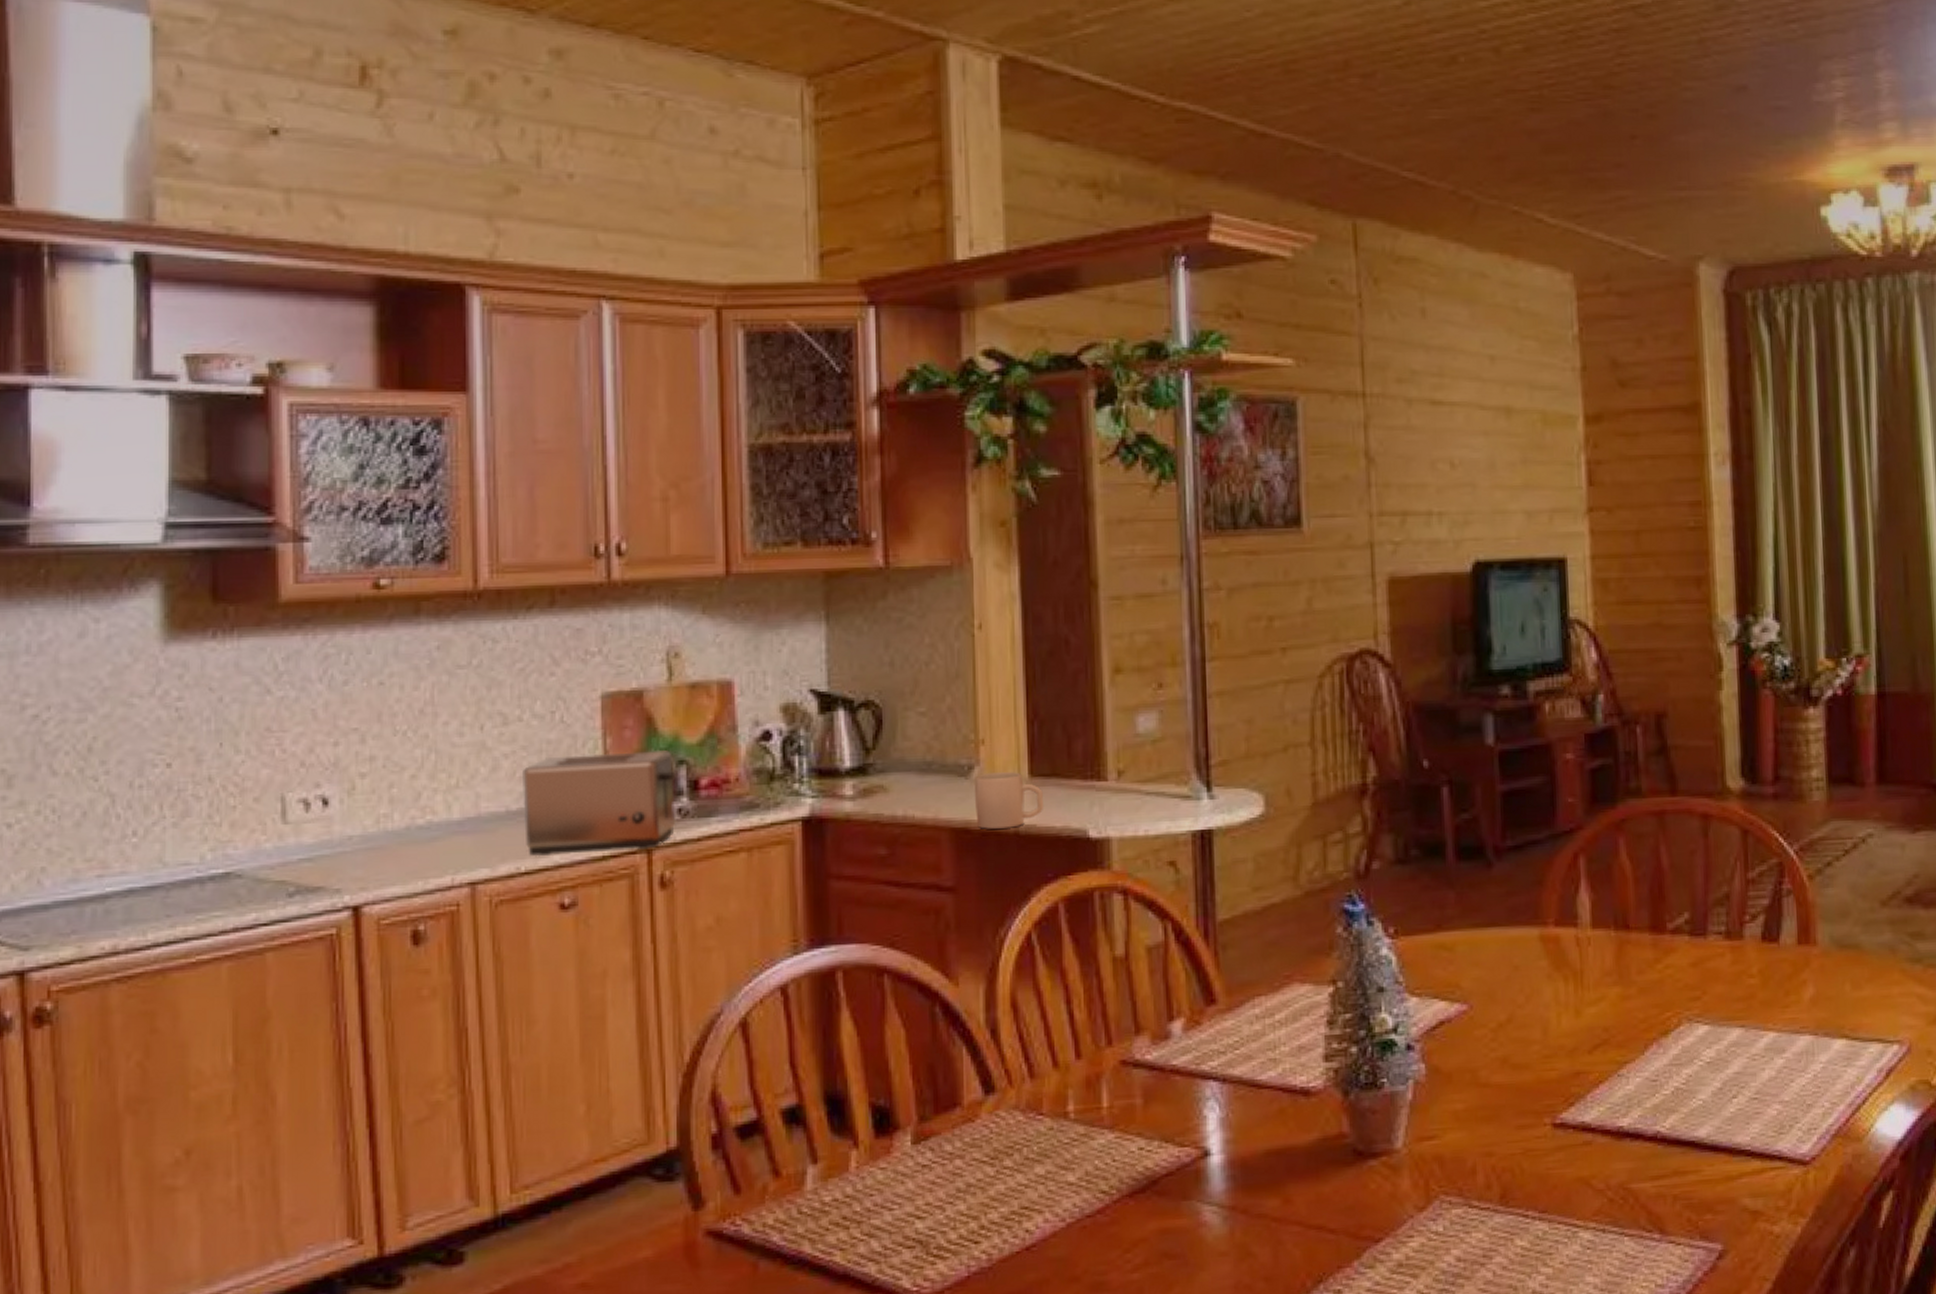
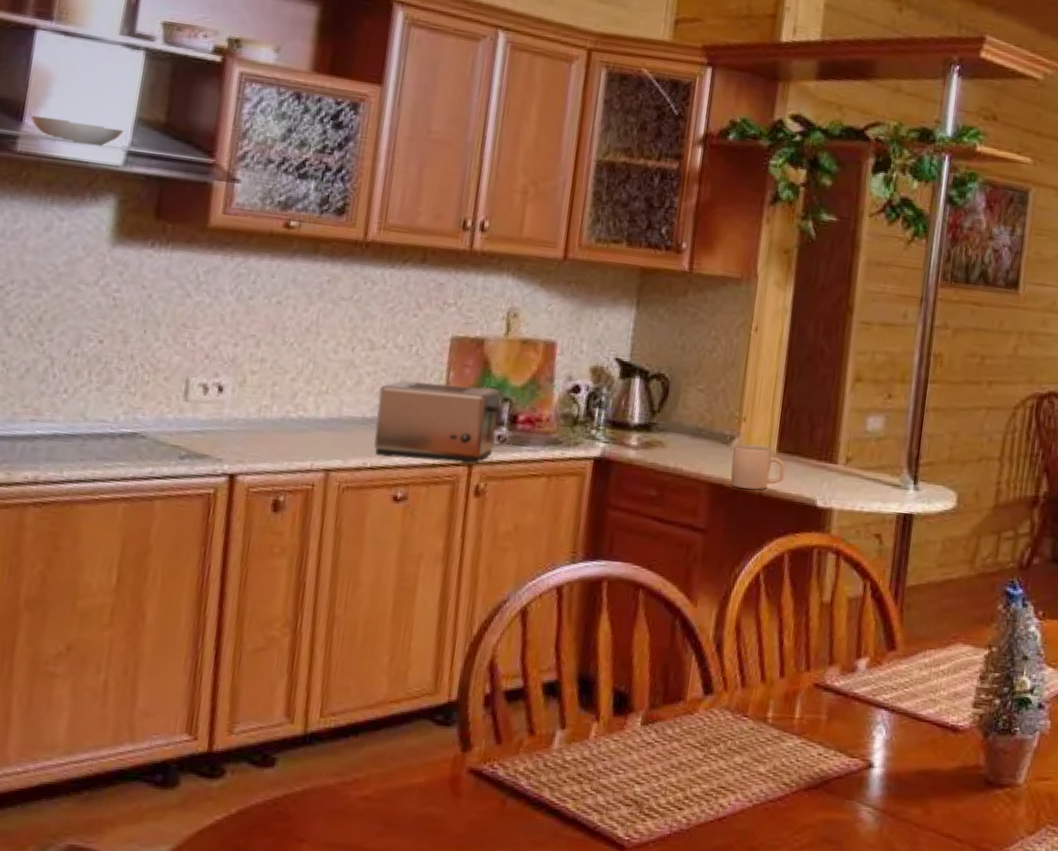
bowl: none [38,495,157,524] -> present [30,113,124,148]

